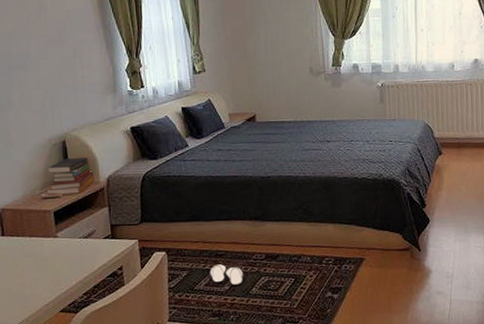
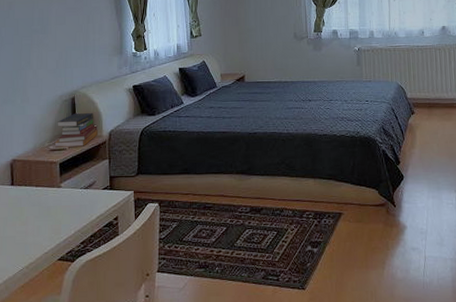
slippers: present [209,264,245,287] -> none [197,216,230,239]

